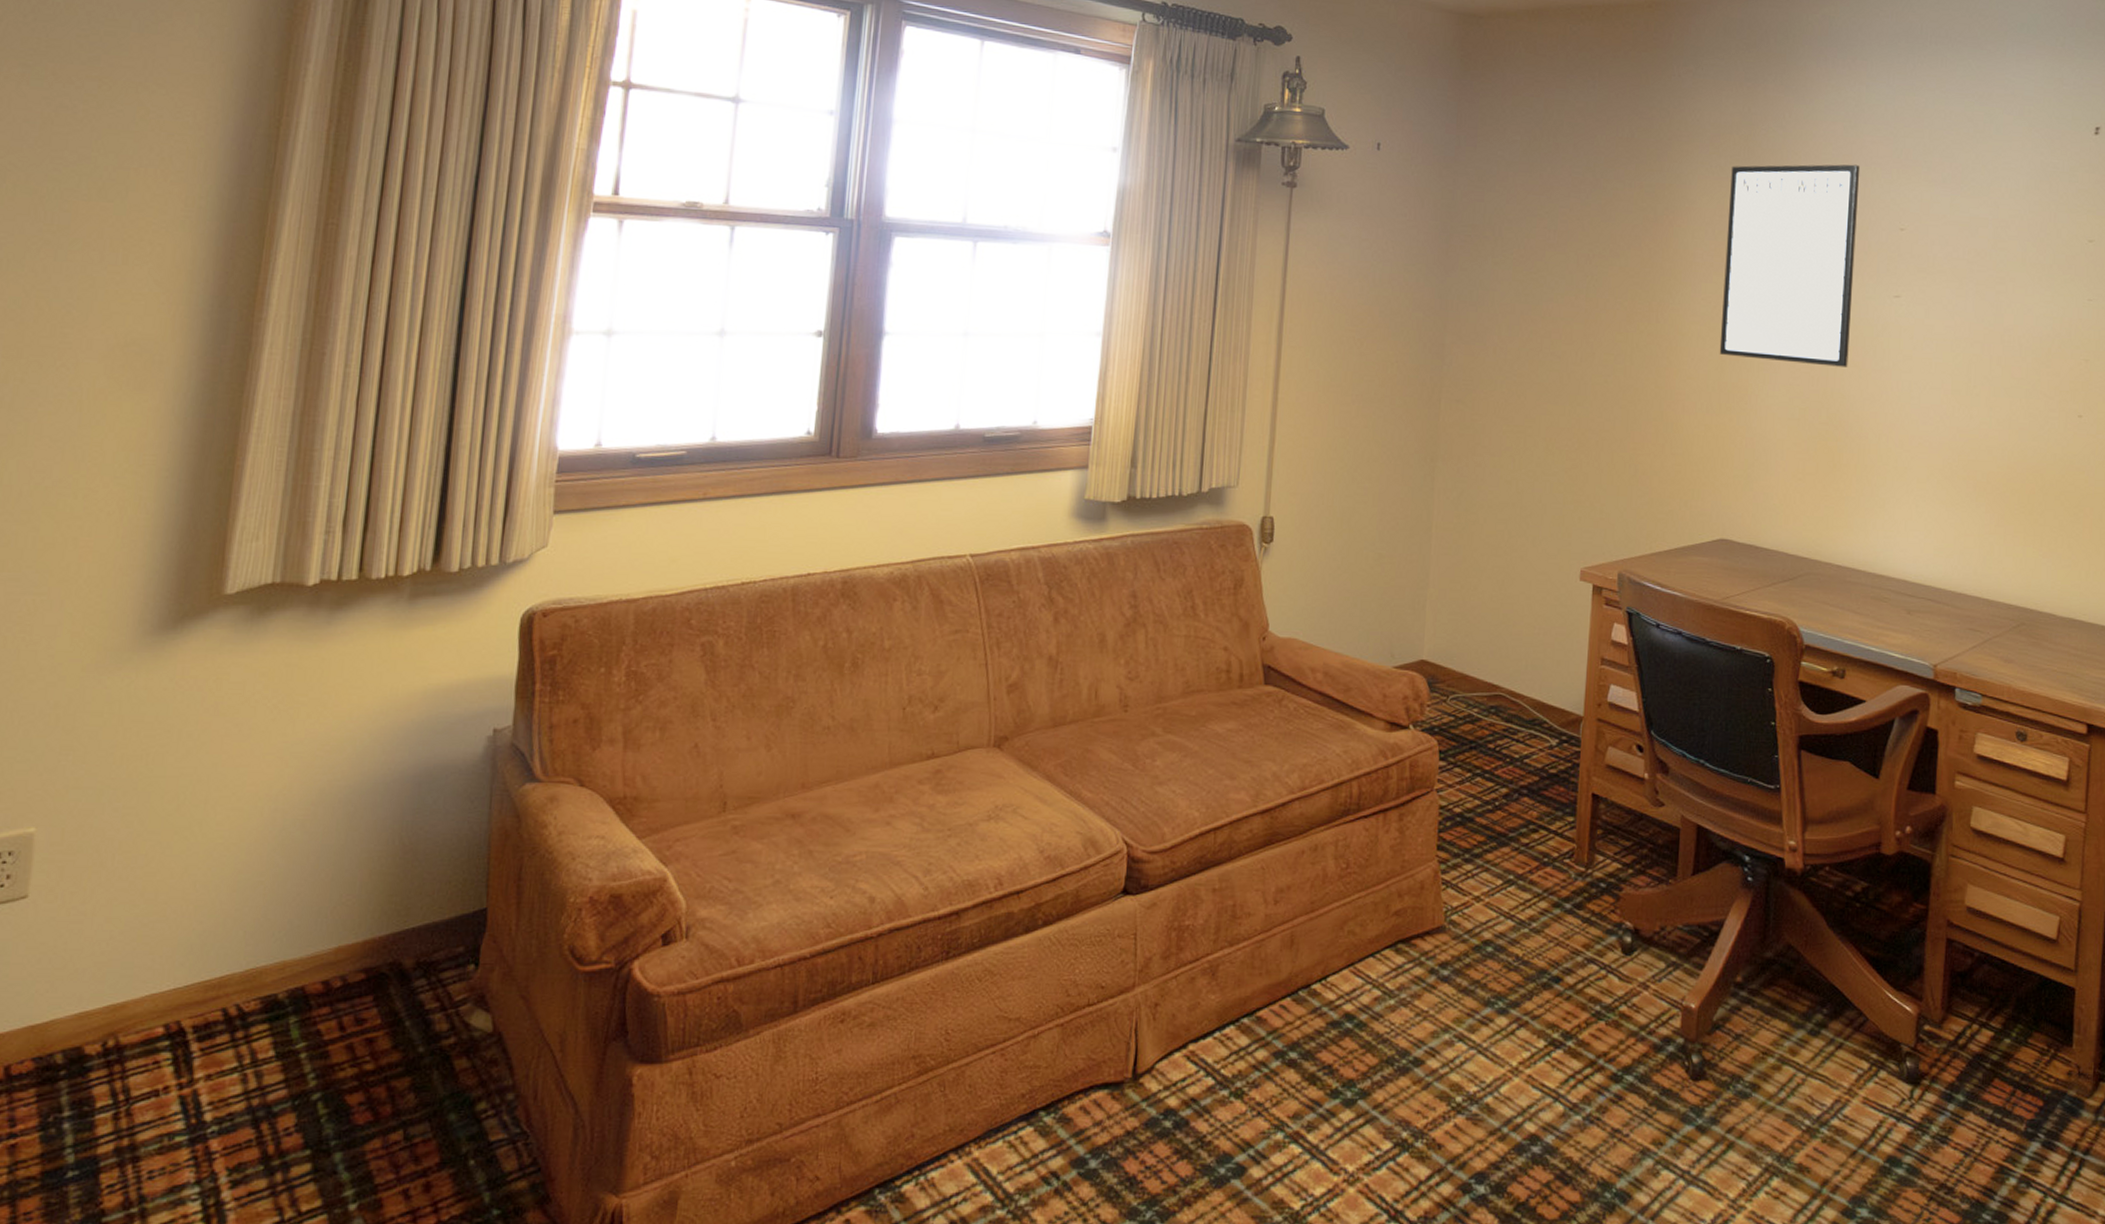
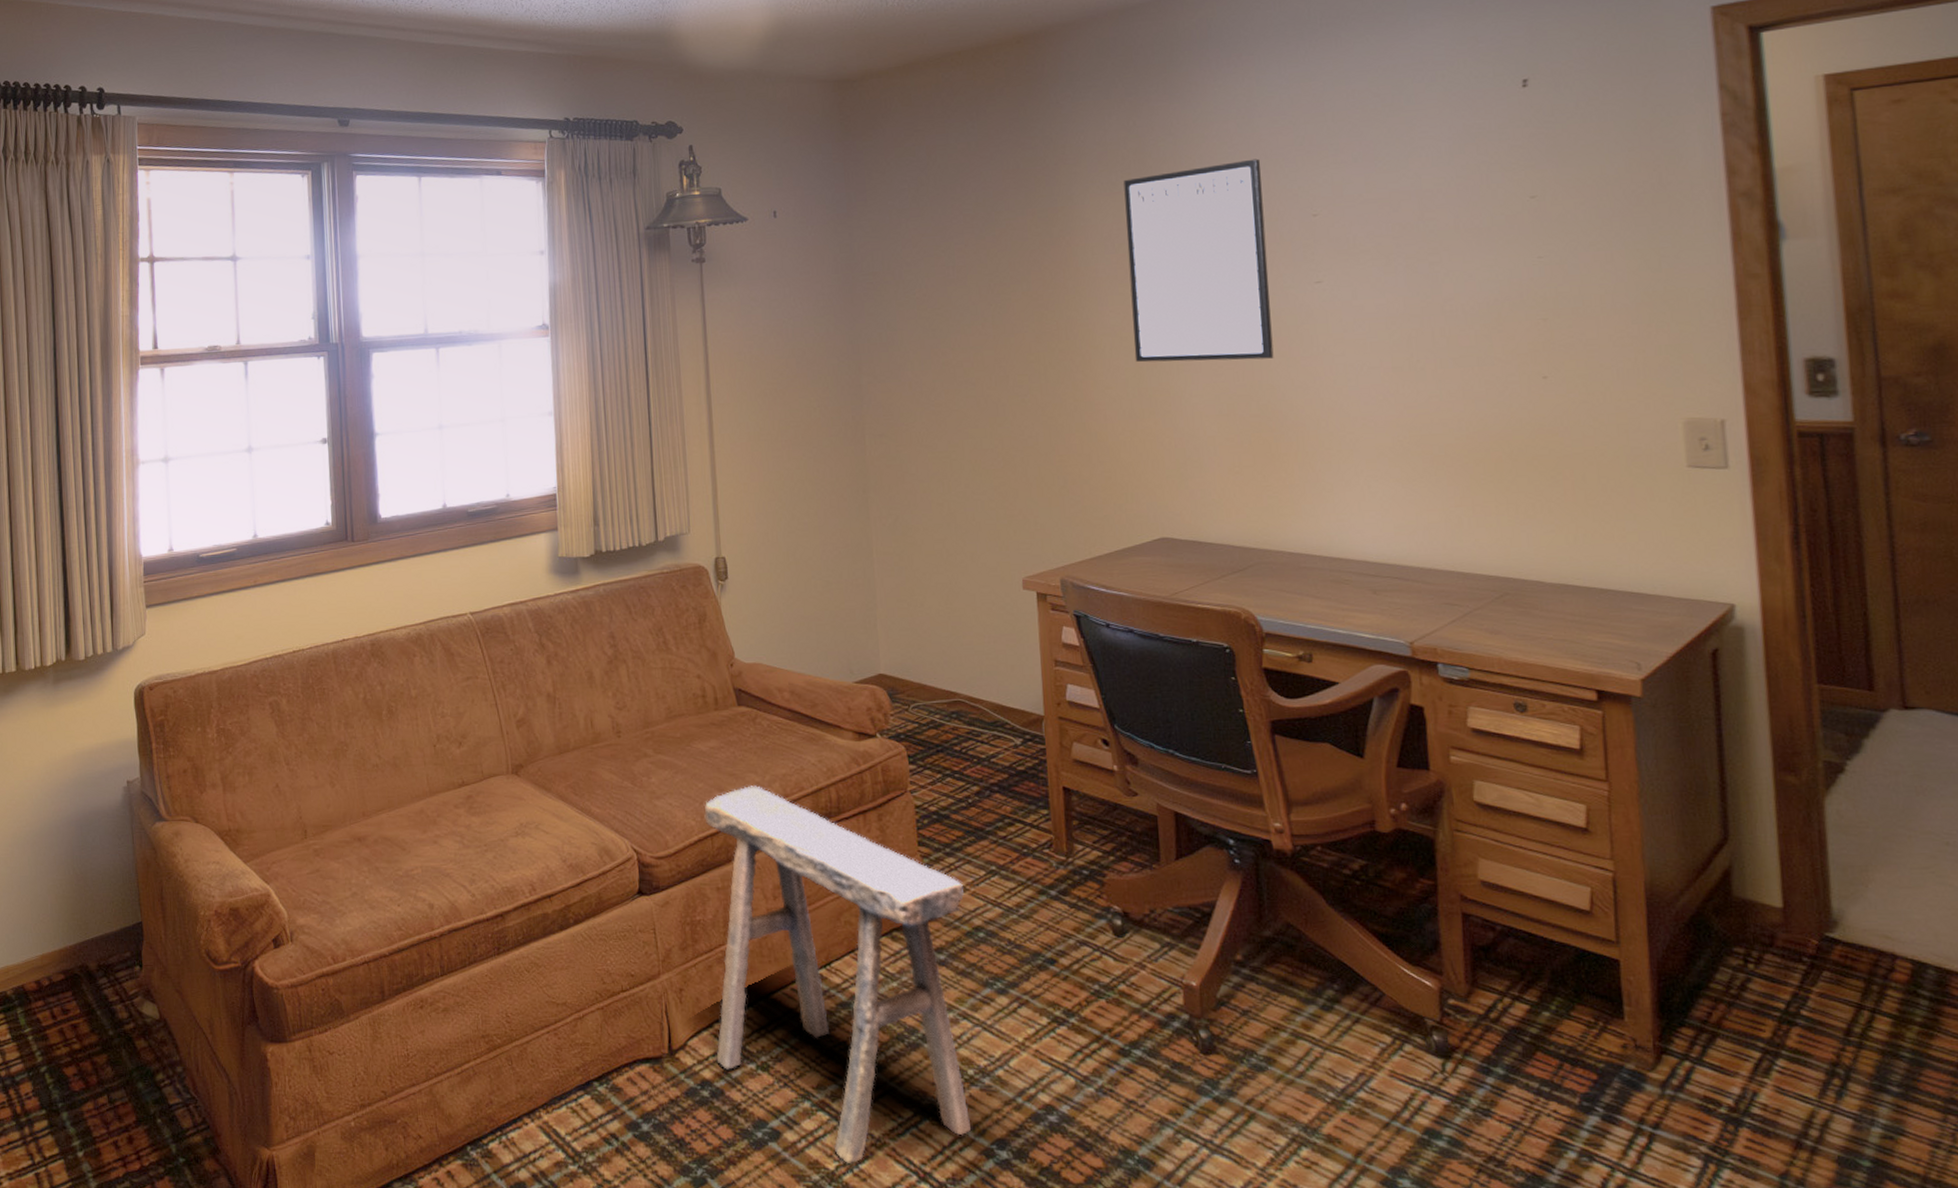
stool: none [1185,775,1478,1202] -> present [704,785,972,1163]

